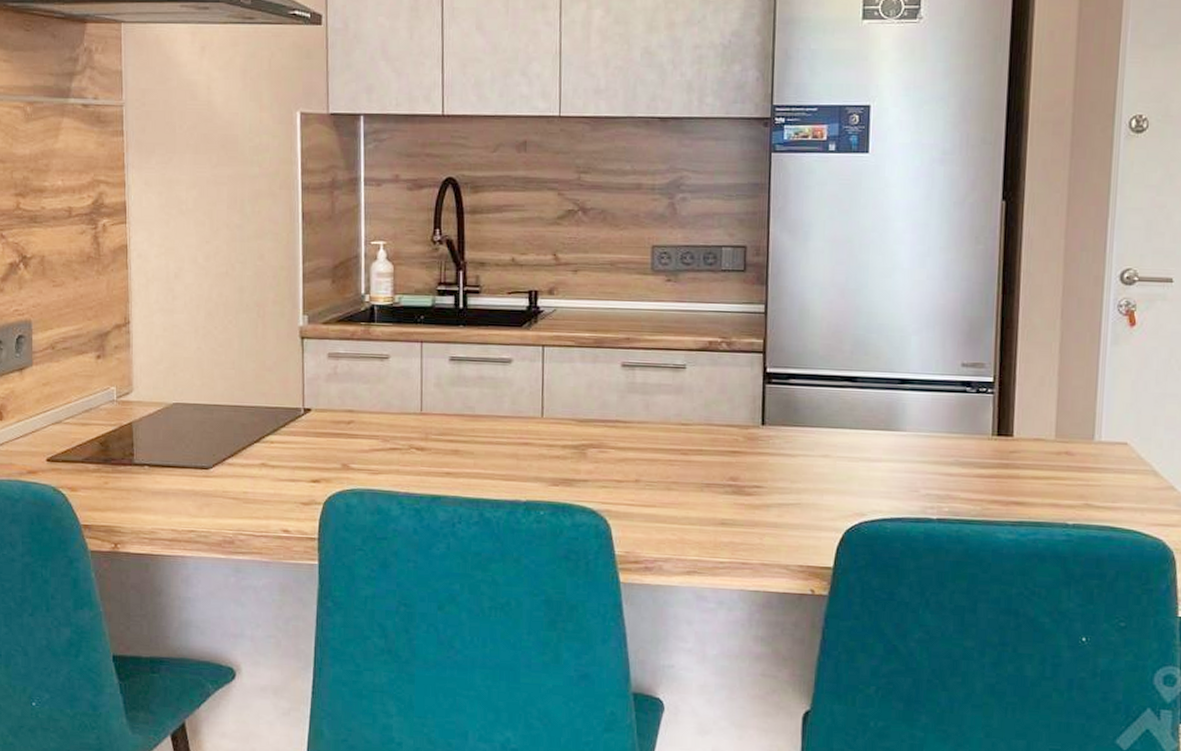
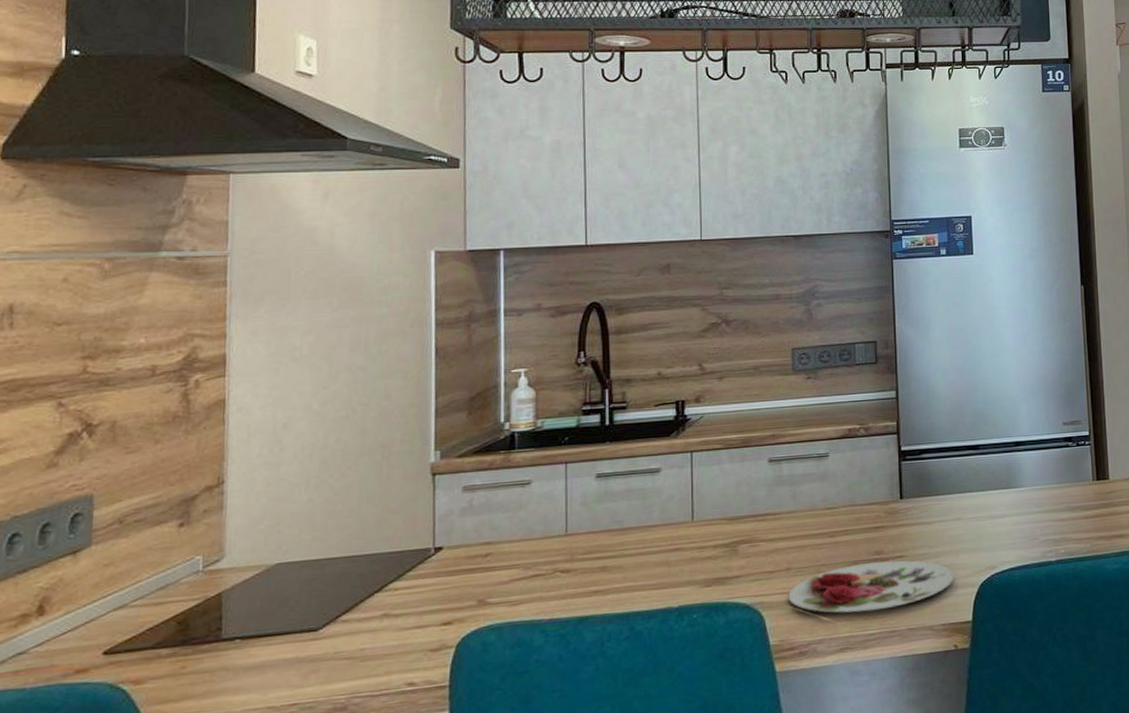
plate: none [635,487,817,539] -> present [788,560,954,613]

